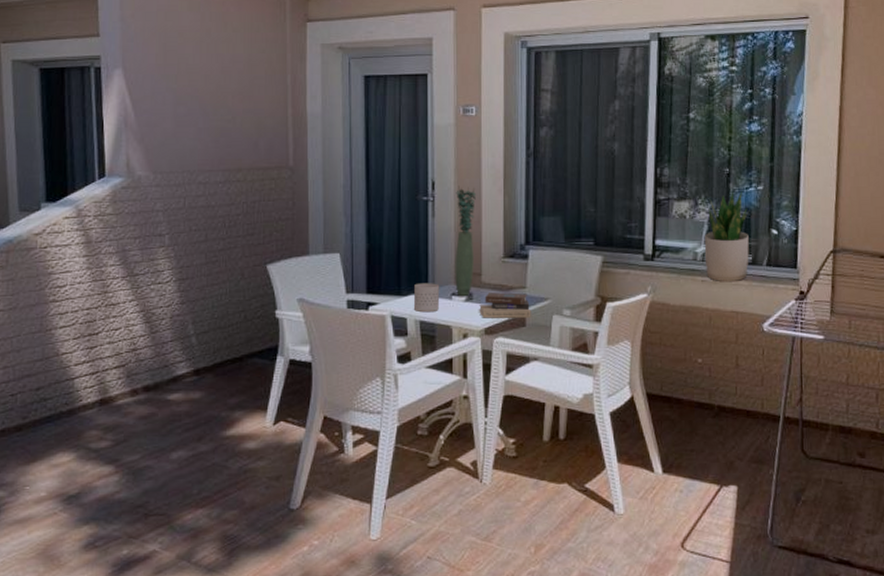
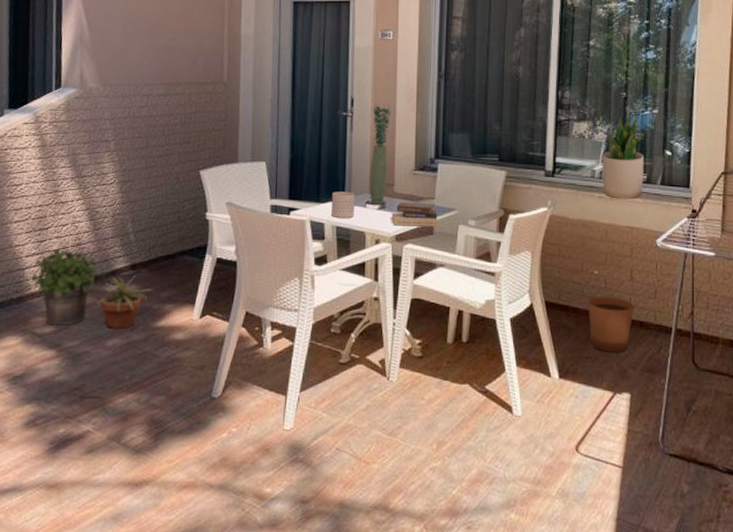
potted plant: none [82,354,157,439] -> present [31,248,97,325]
potted plant: none [150,382,220,440] -> present [90,276,153,329]
planter: none [691,386,741,444] -> present [588,297,635,352]

